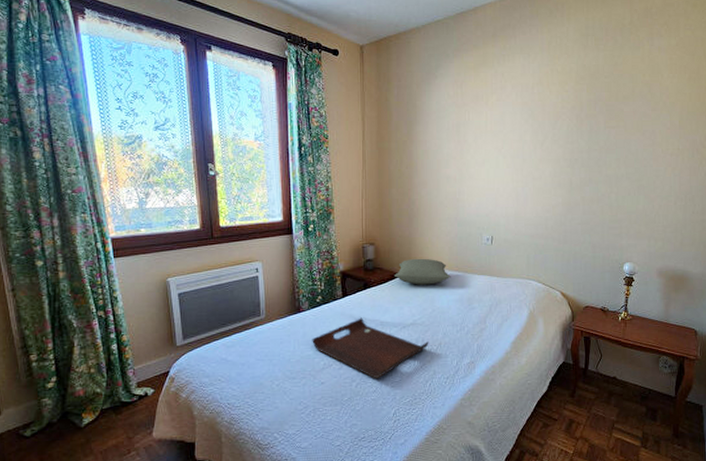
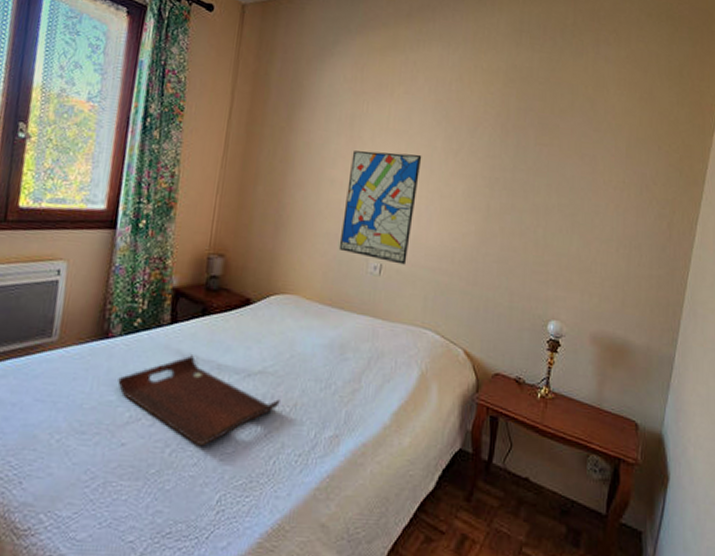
pillow: present [395,258,451,285] -> none [246,281,321,321]
wall art: none [458,148,516,235] -> present [338,150,422,265]

